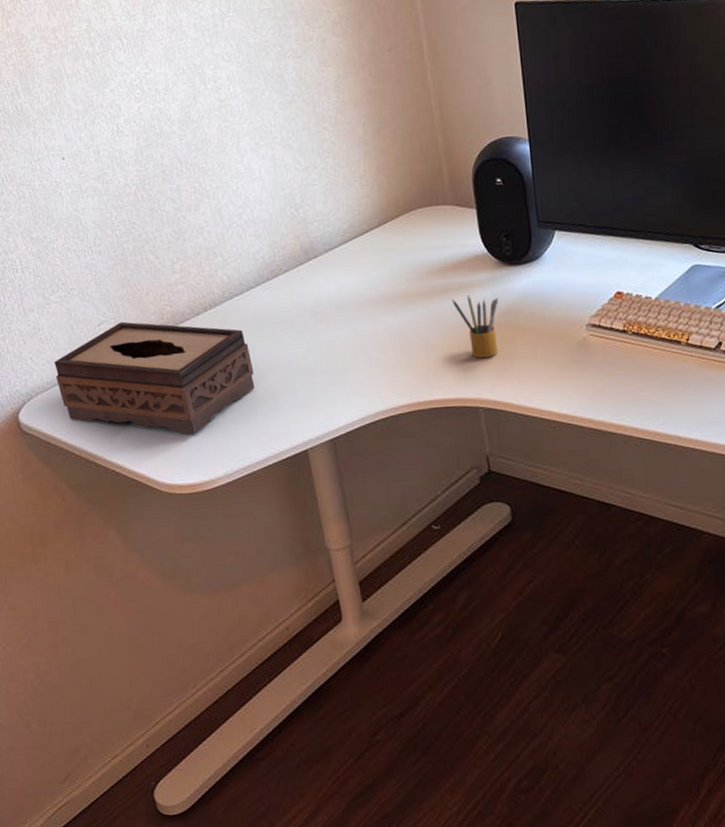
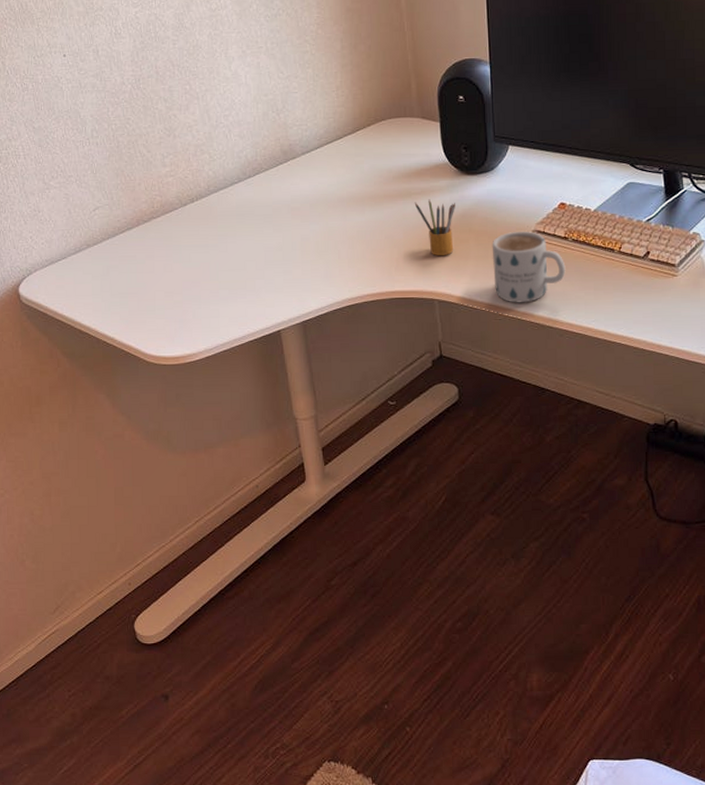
tissue box: present [54,321,255,434] -> none [53,208,235,312]
mug: none [541,325,627,408] -> present [492,231,566,303]

